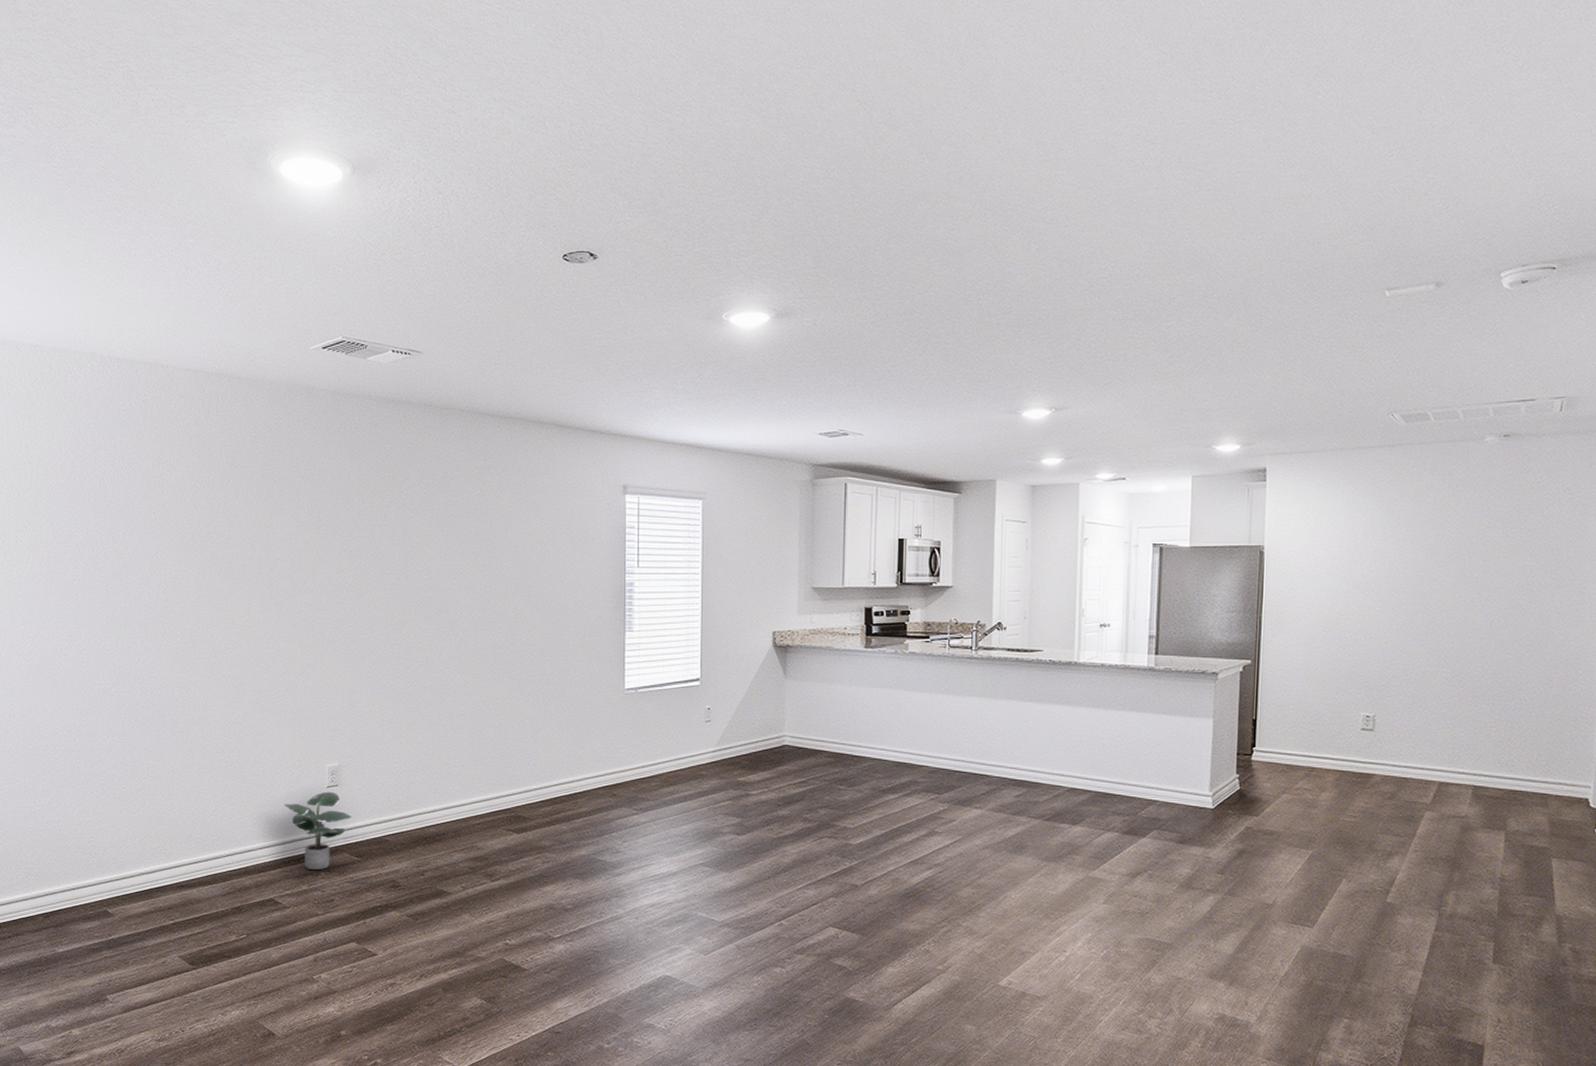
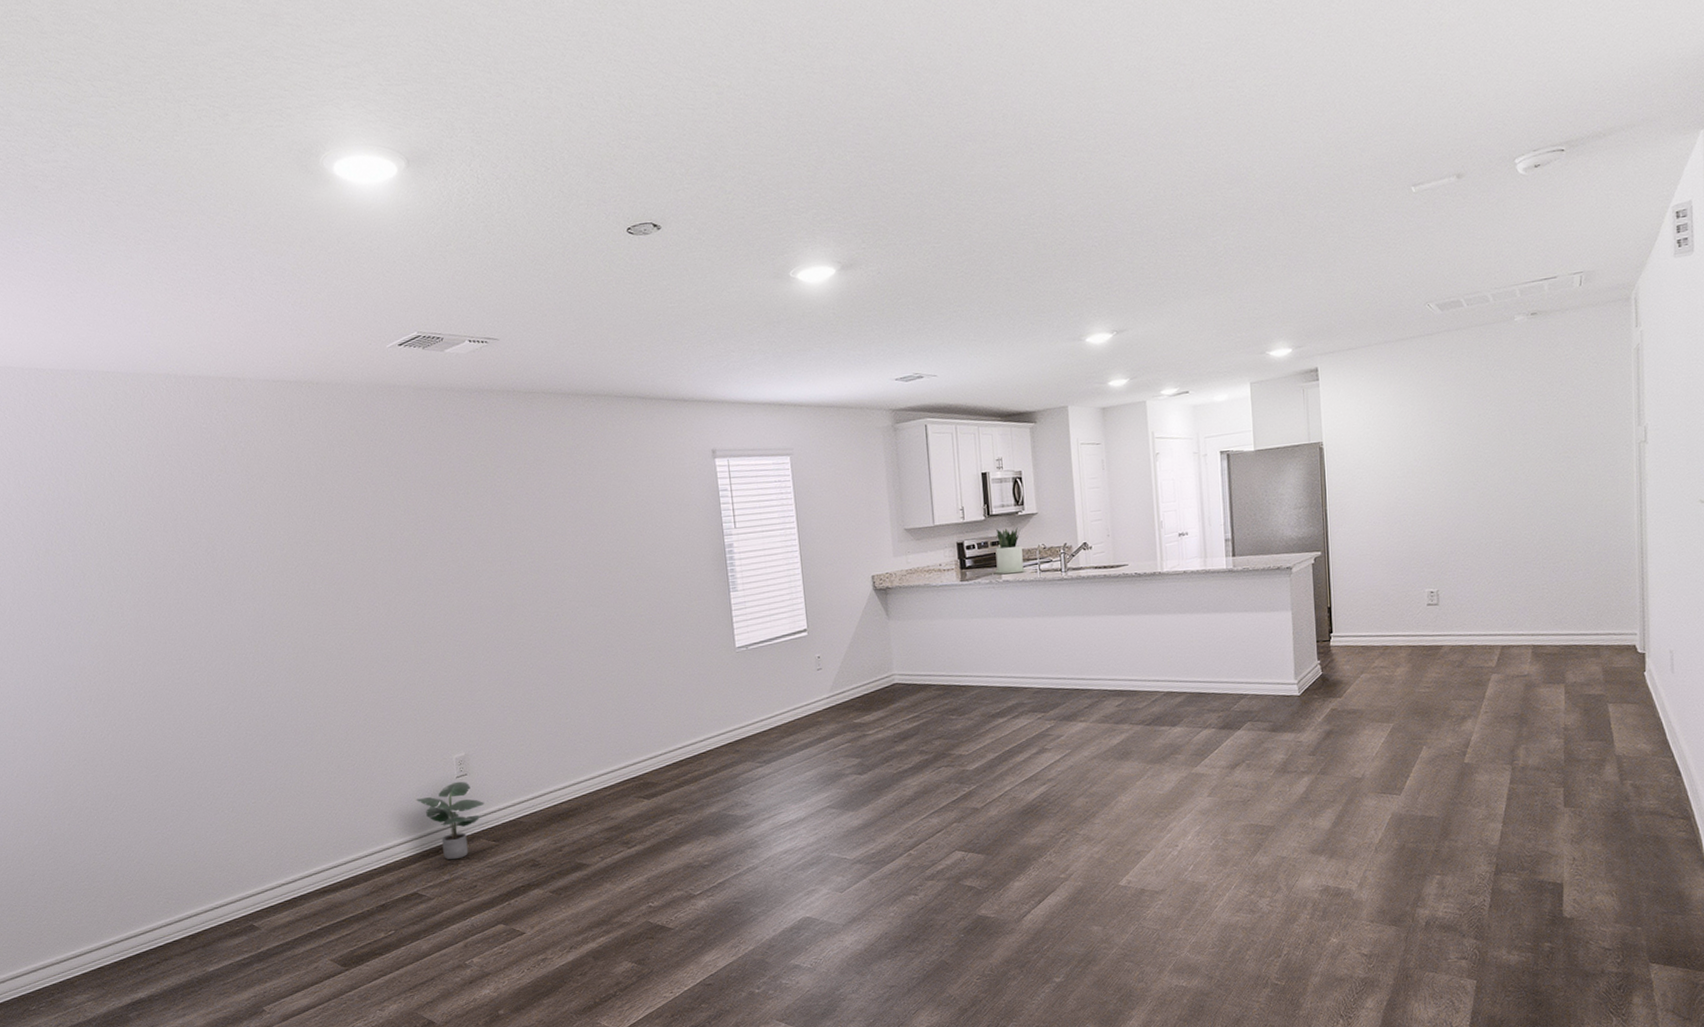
planter: none [901,597,935,646] -> present [994,526,1026,575]

